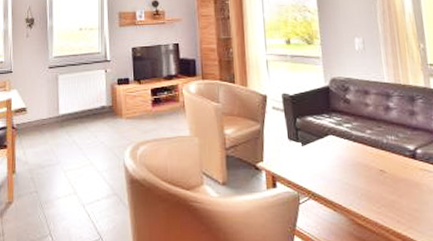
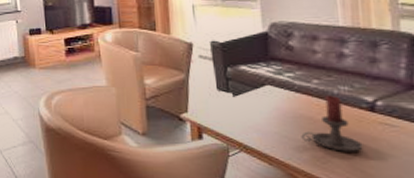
candle holder: none [359,144,409,197] -> present [301,95,363,152]

